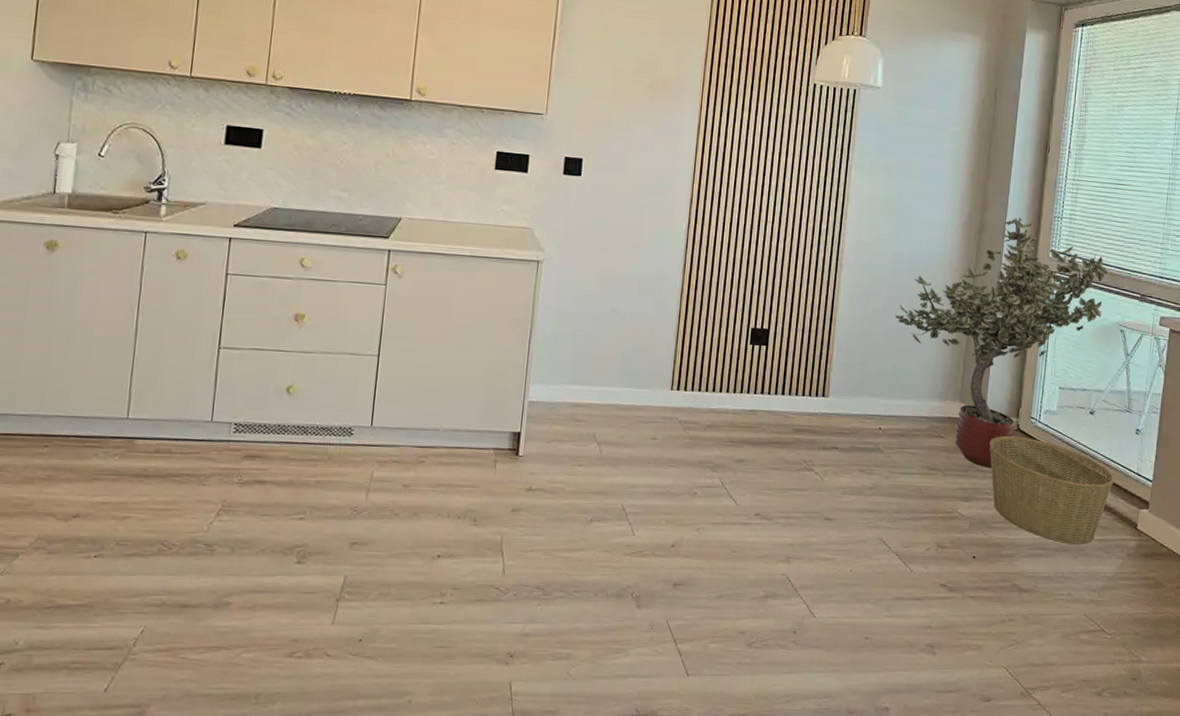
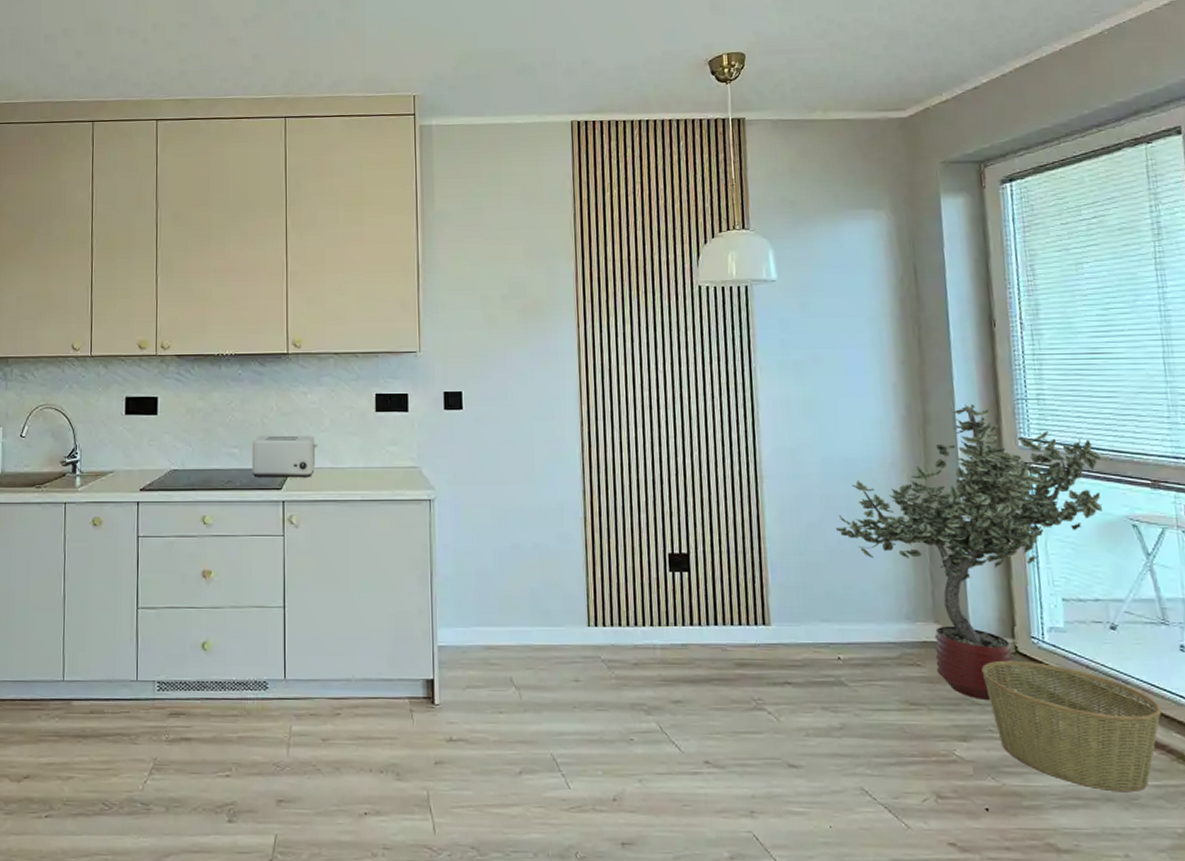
toaster: none [359,181,432,229] -> present [252,435,318,478]

